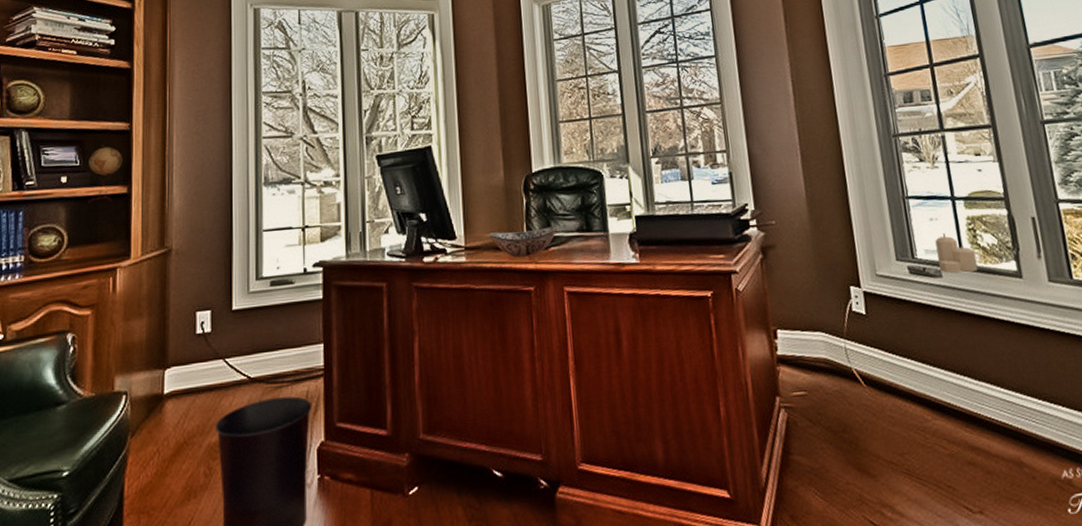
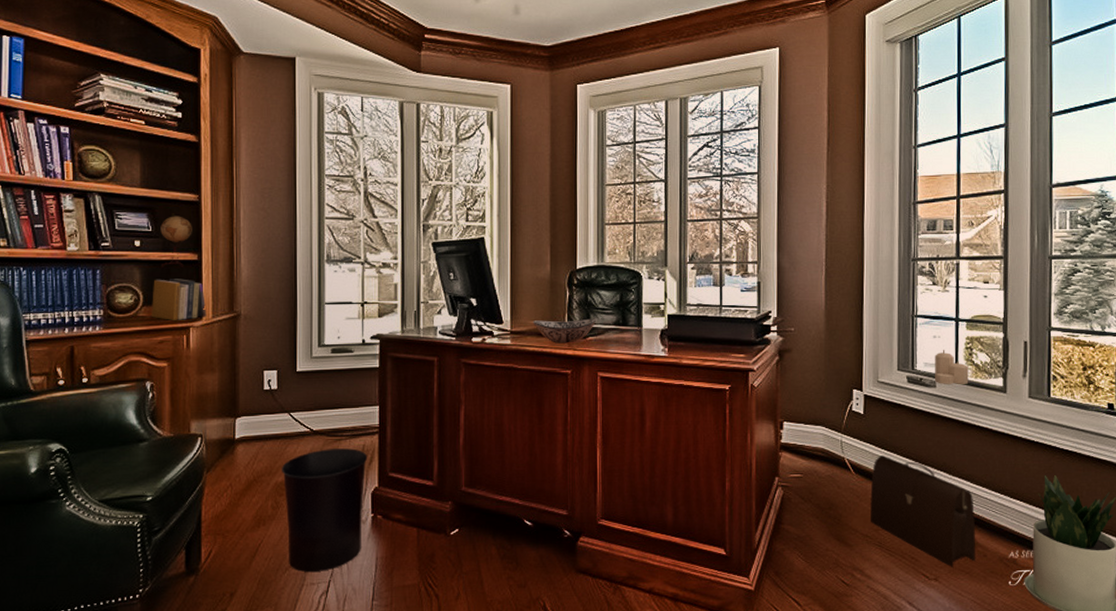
books: none [76,214,136,262] -> present [152,279,207,320]
briefcase: none [885,362,1024,495] -> present [870,455,975,567]

